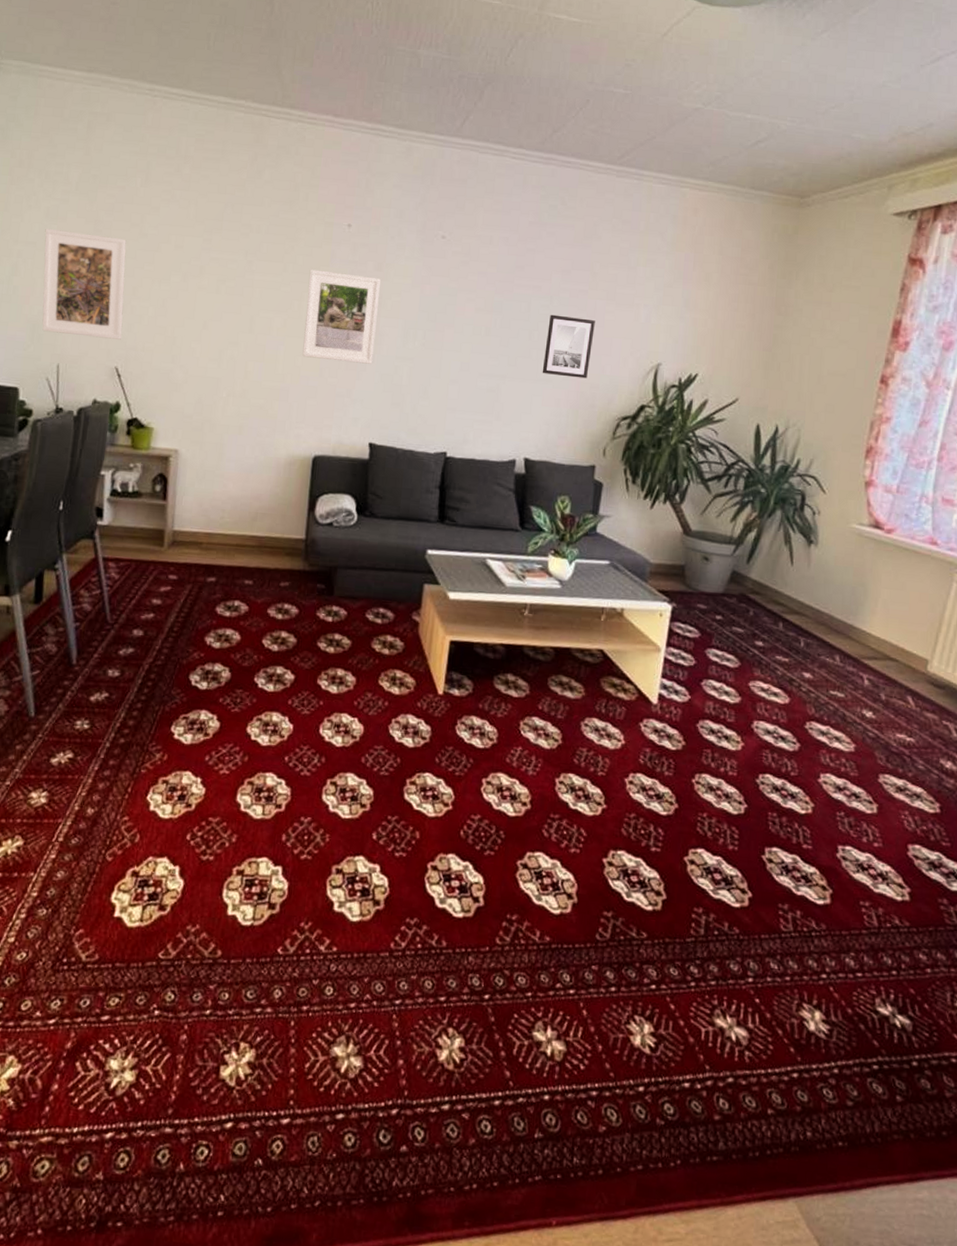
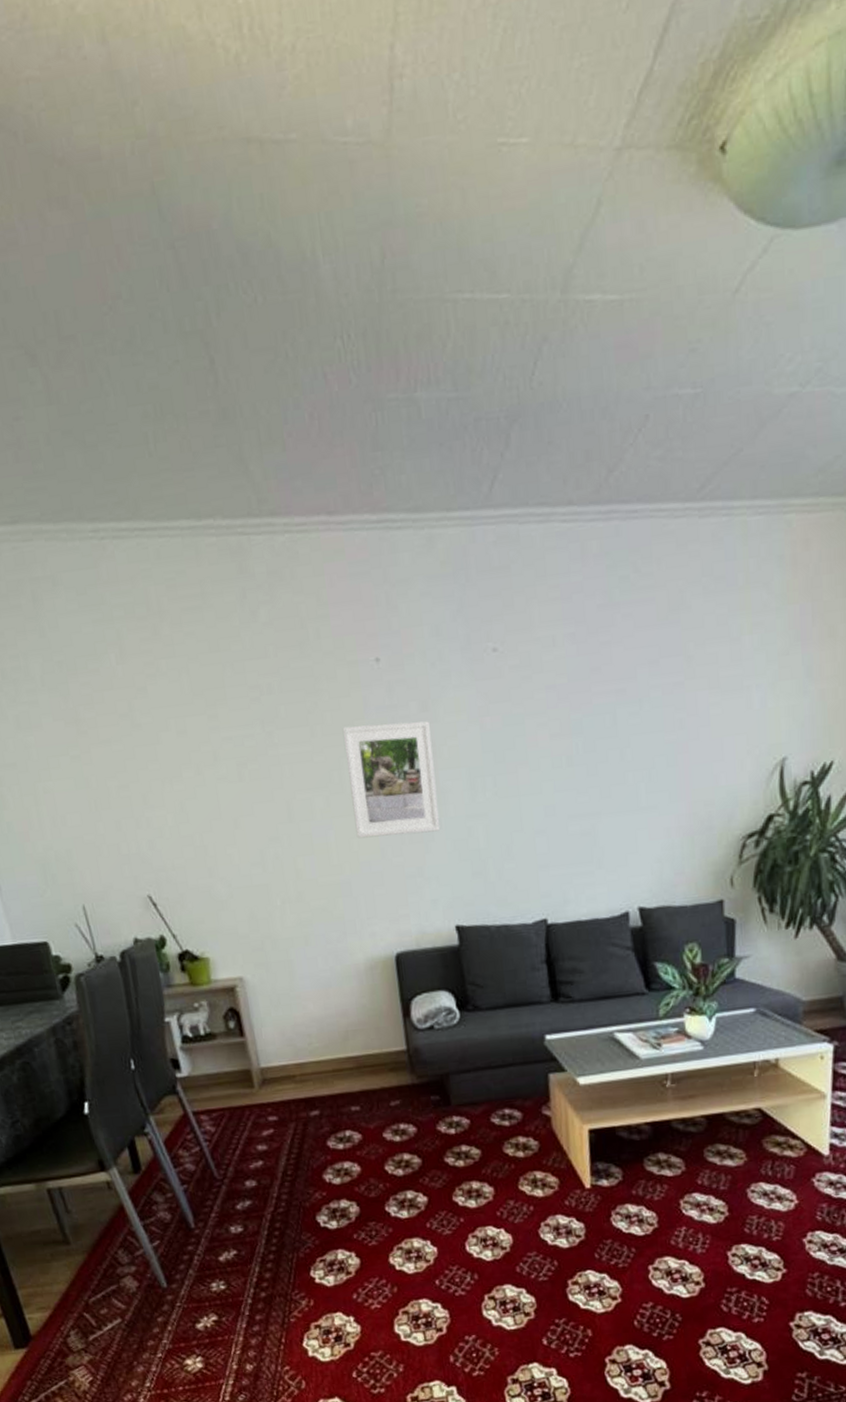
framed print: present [42,228,127,340] -> none [21,736,146,870]
wall art: present [542,314,595,379] -> none [641,719,700,800]

